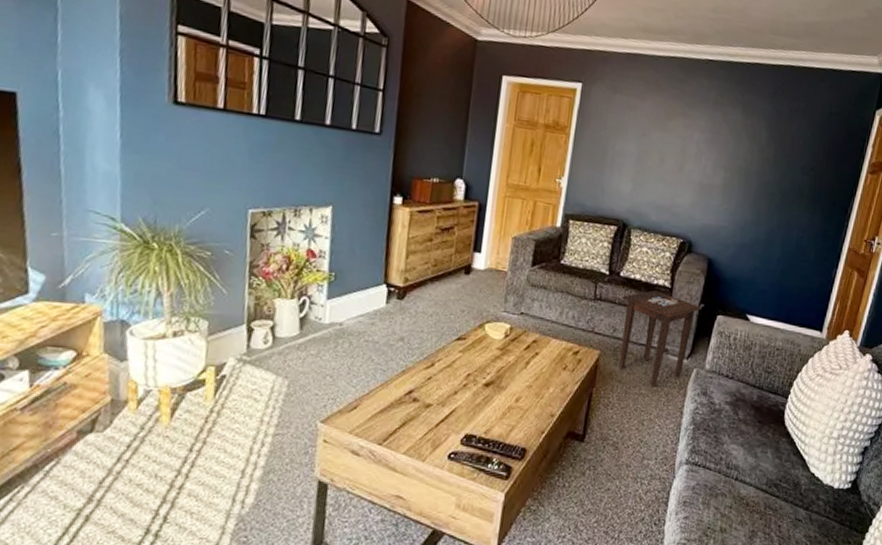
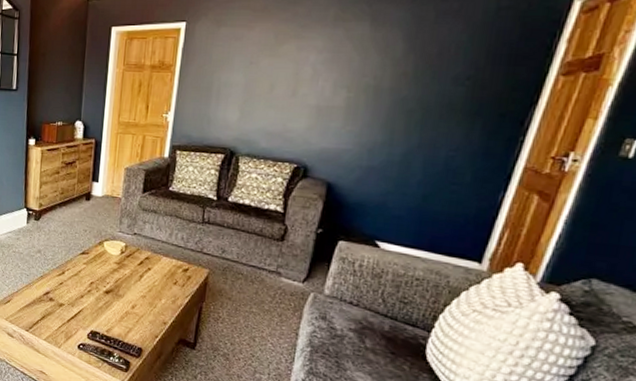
side table: present [619,290,702,388] -> none [228,215,320,308]

